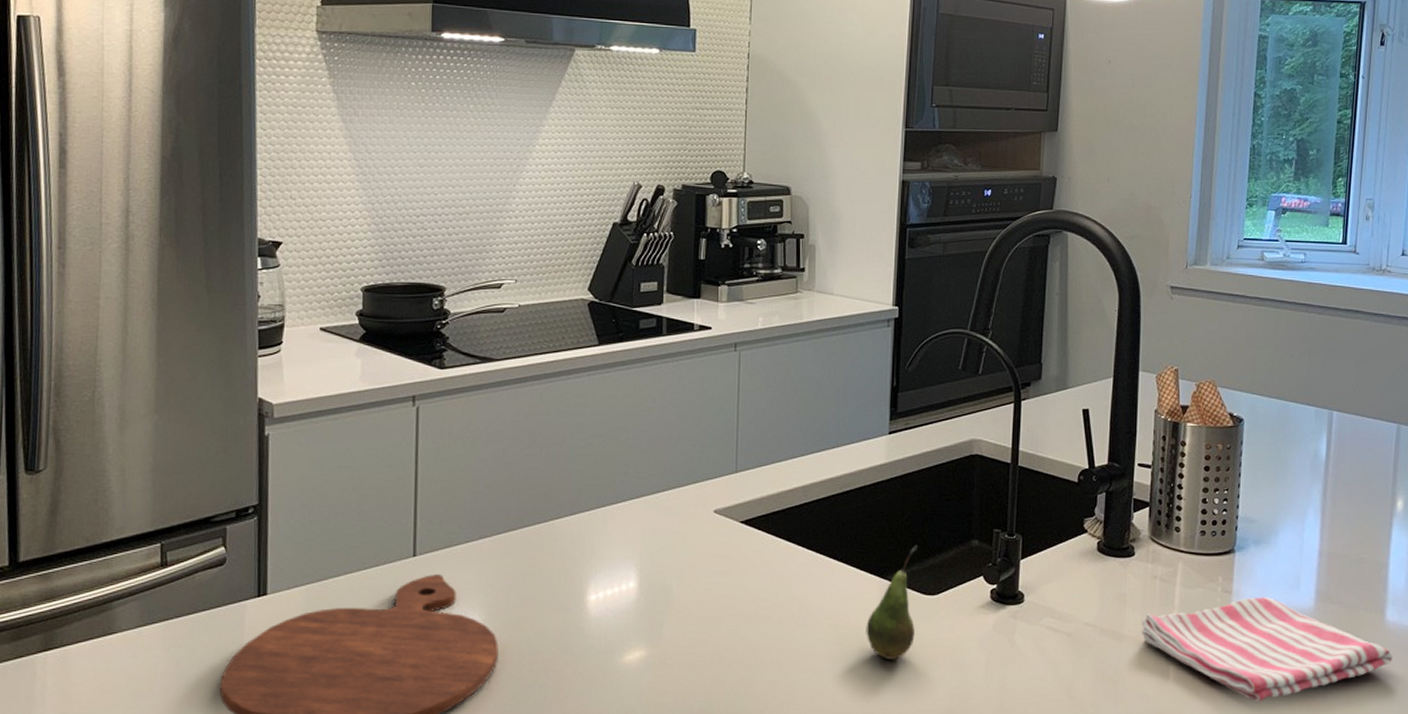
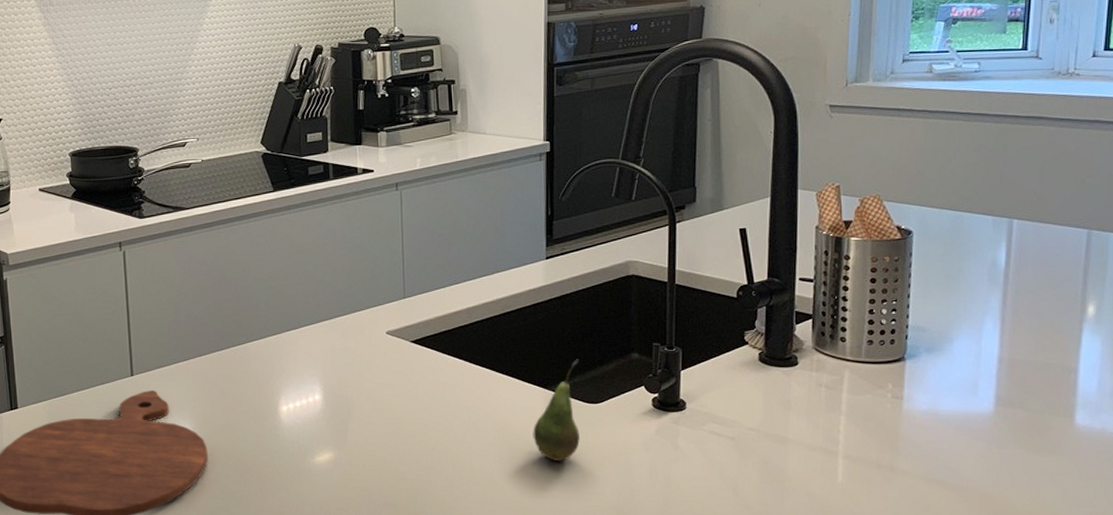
dish towel: present [1141,596,1393,702] -> none [807,401,1084,501]

